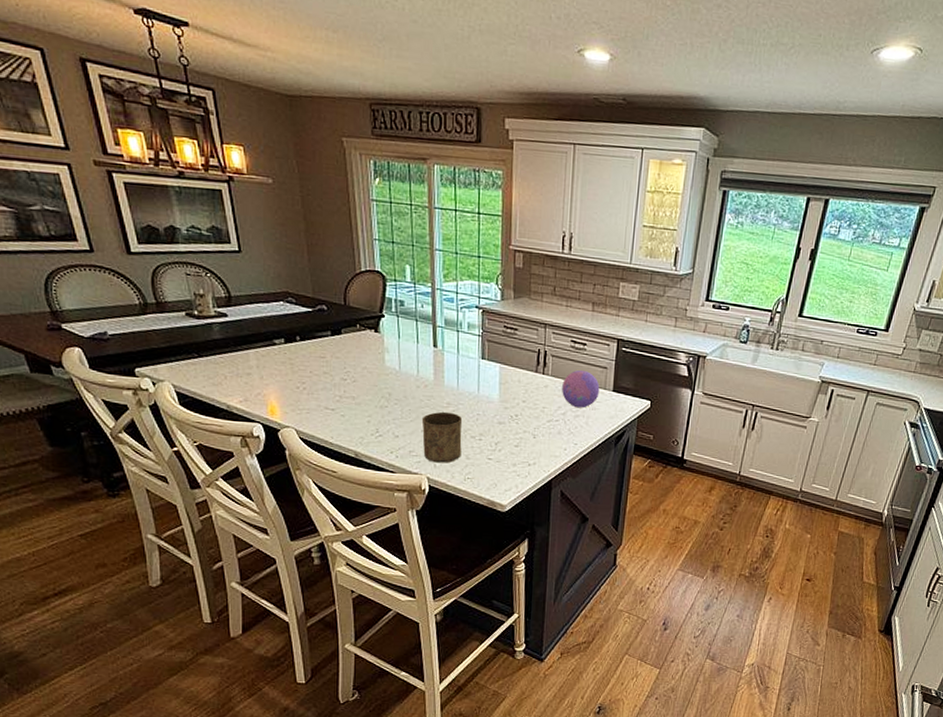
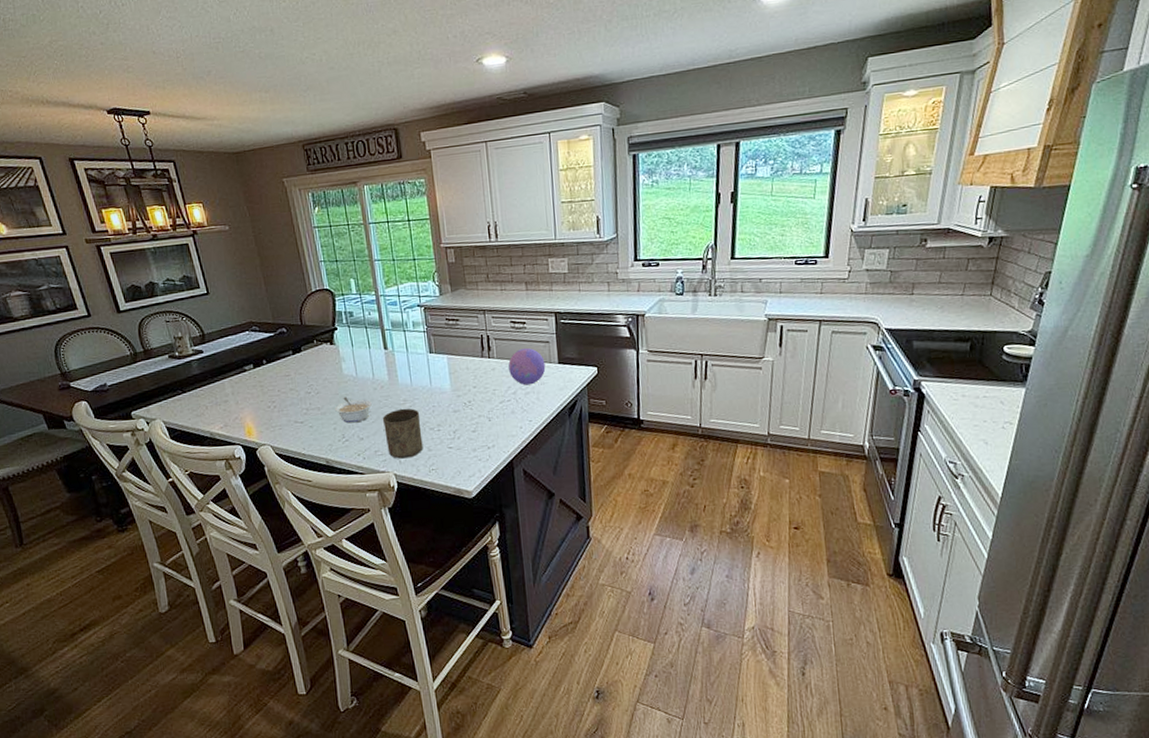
legume: none [372,390,414,419] -> present [335,397,373,423]

